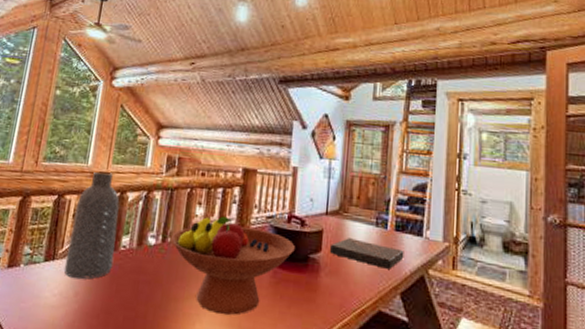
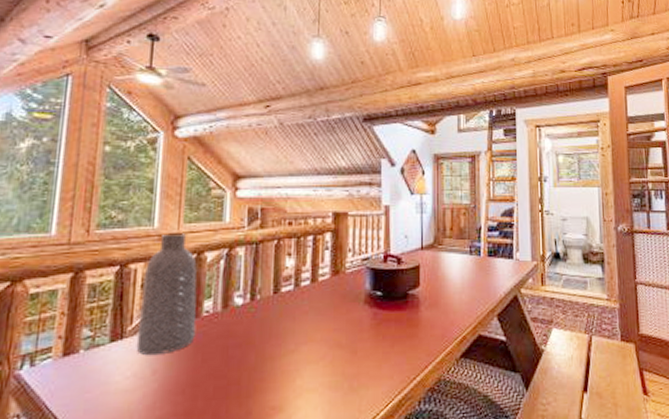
fruit bowl: present [171,216,295,315] -> none [261,264,393,365]
book: present [329,238,404,269] -> none [427,269,498,294]

